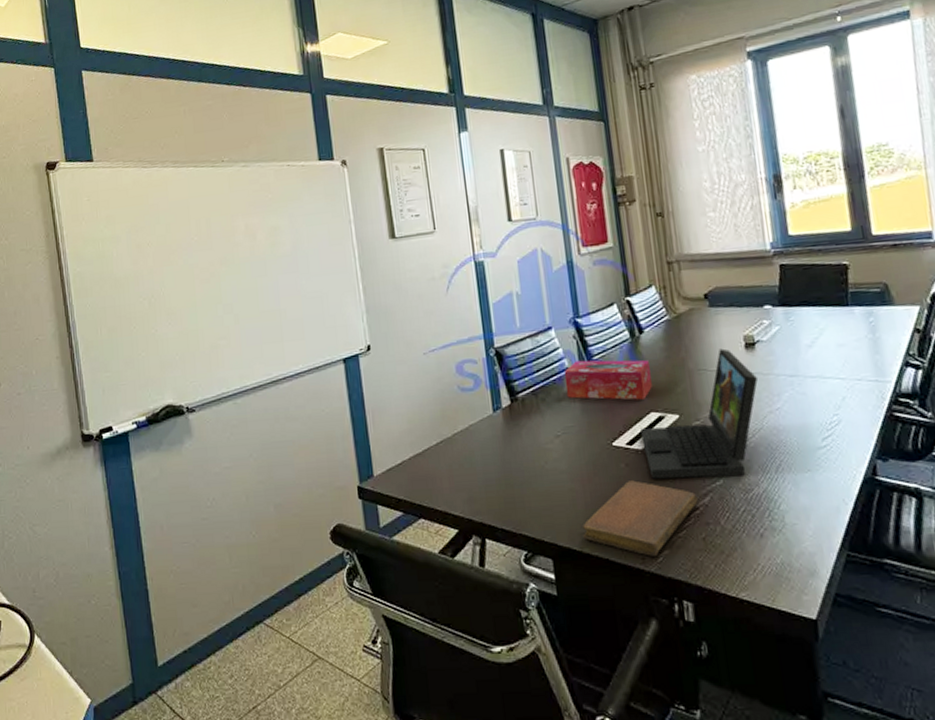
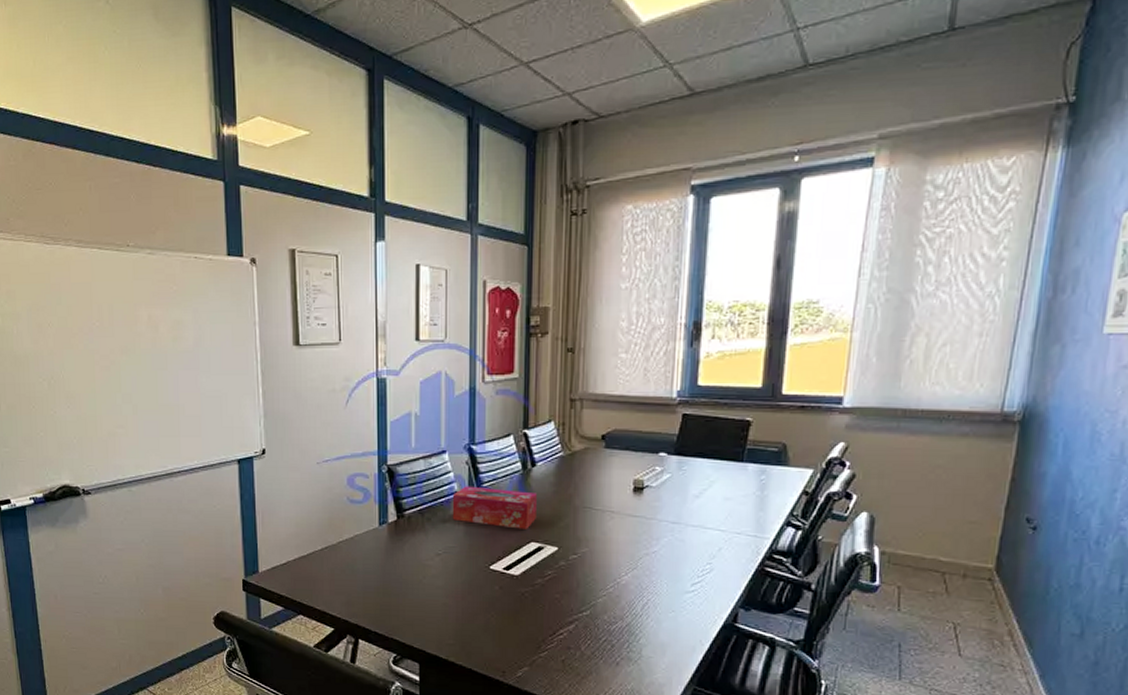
notebook: present [582,480,698,556] -> none [450,602,563,671]
laptop: present [640,348,758,479] -> none [519,489,640,610]

